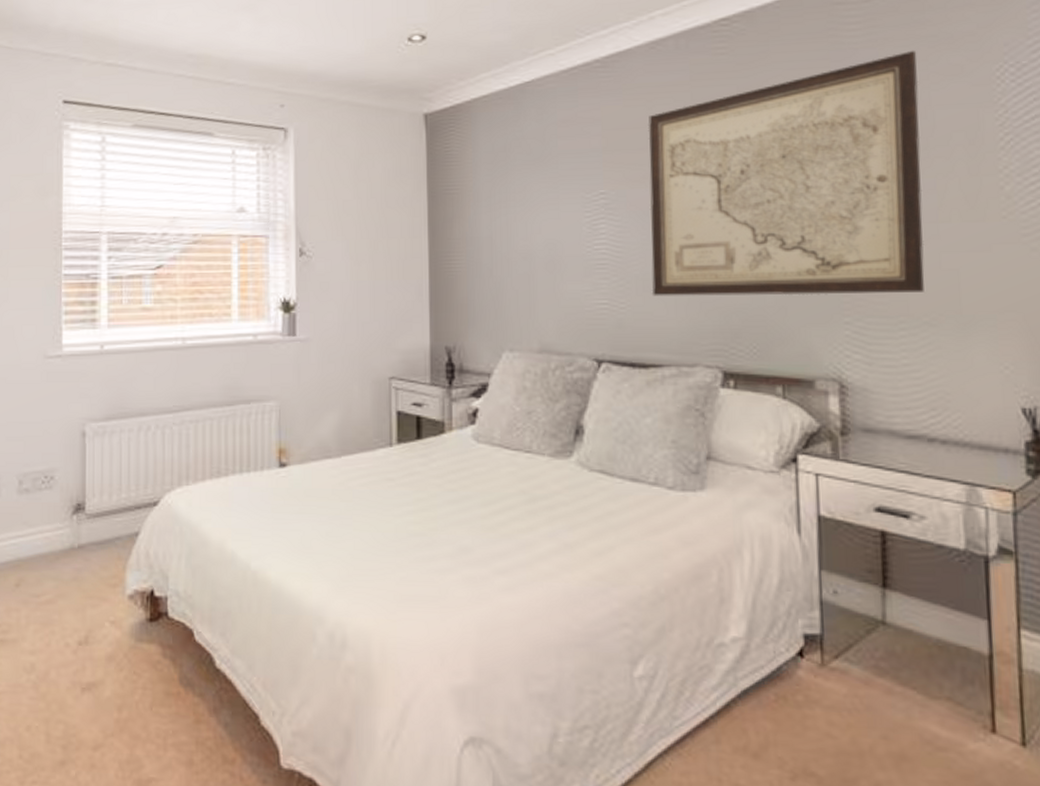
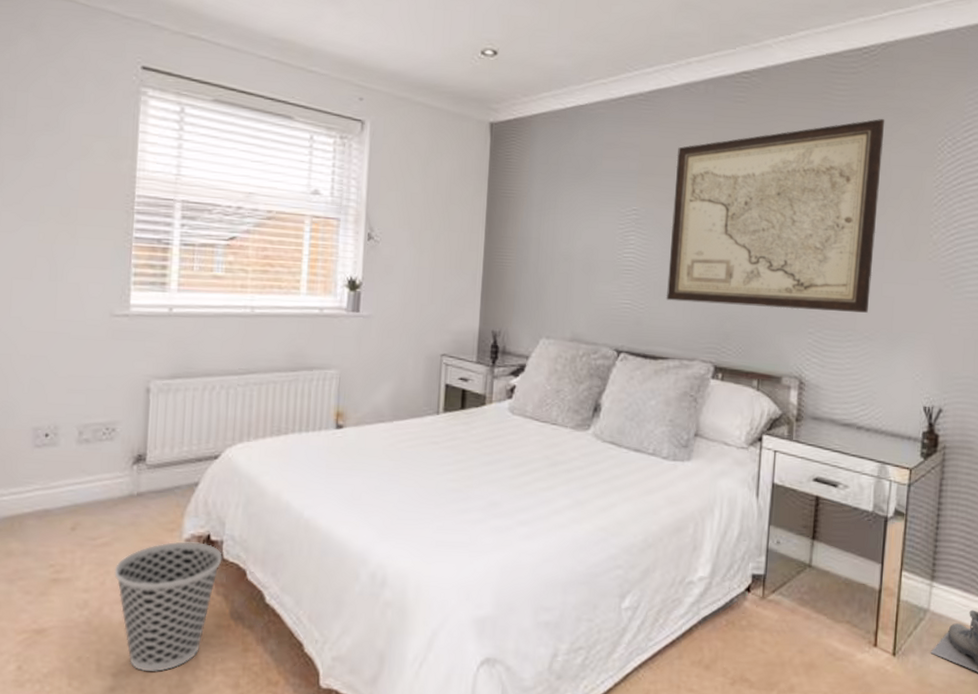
wastebasket: none [59,598,167,744] -> present [114,541,222,671]

